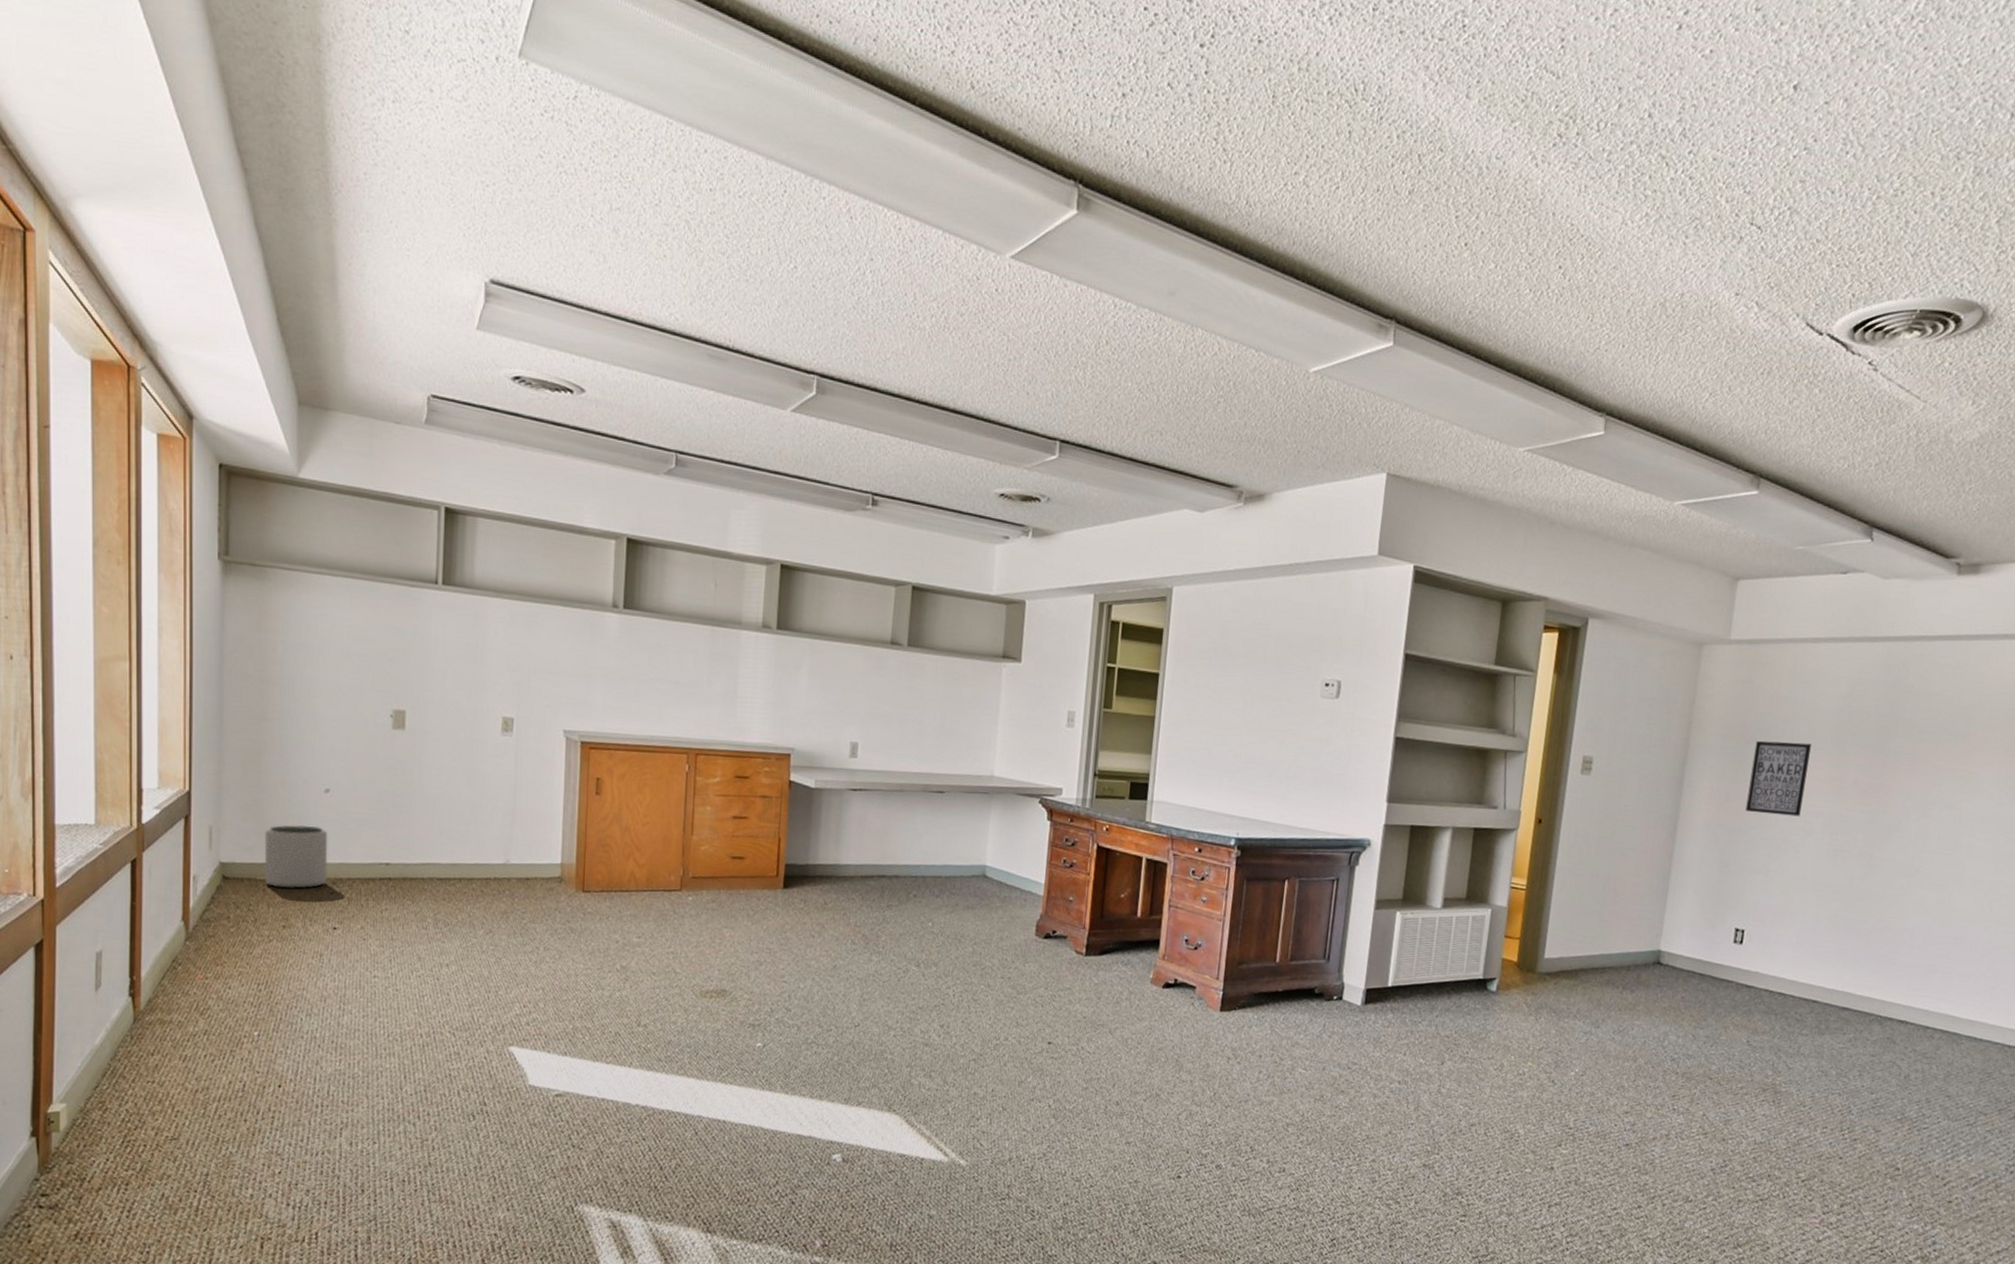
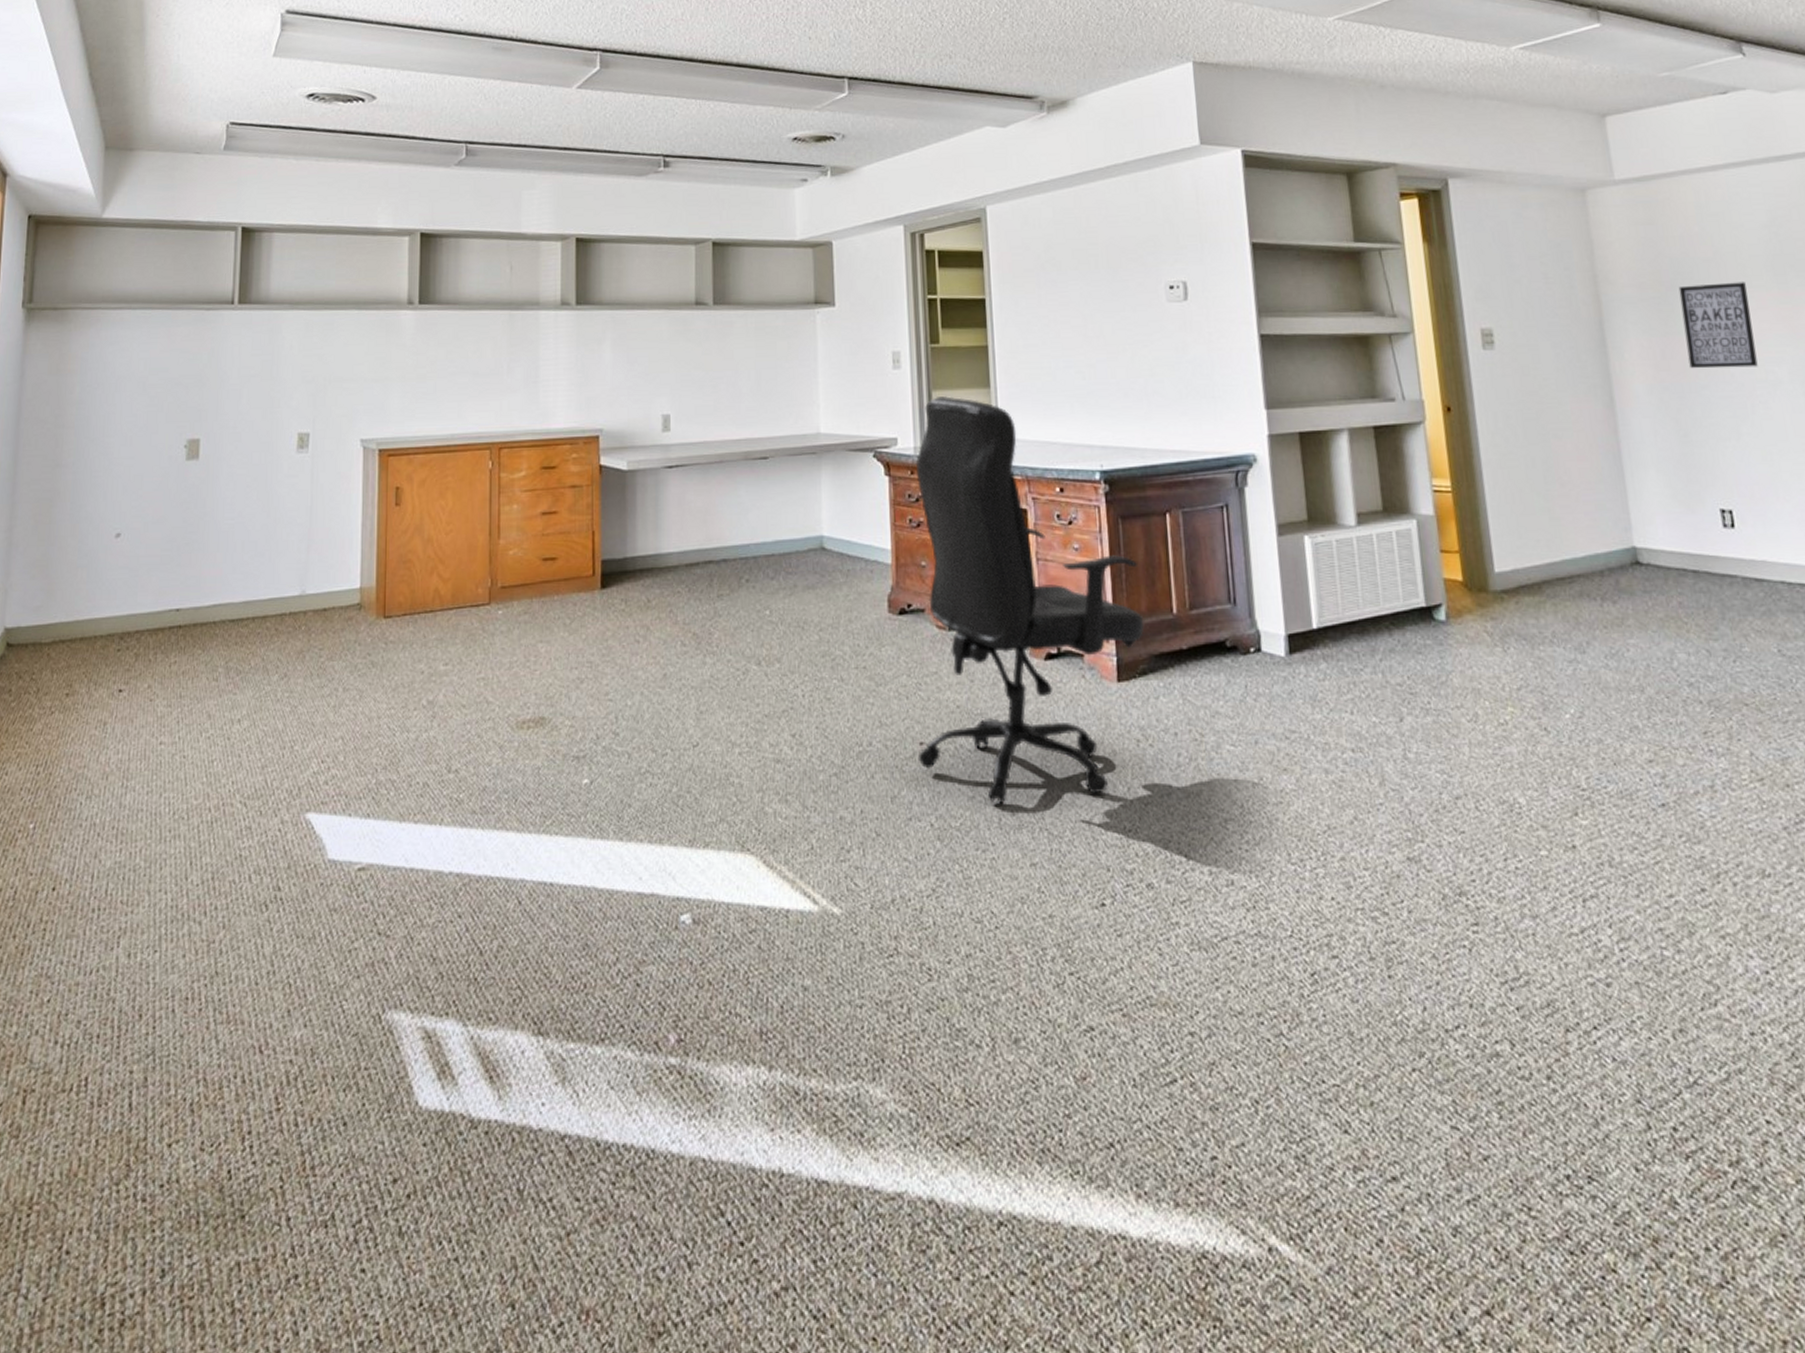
plant pot: present [264,824,328,890] -> none [49,575,117,650]
office chair: none [1045,756,1253,1096] -> present [915,396,1145,805]

